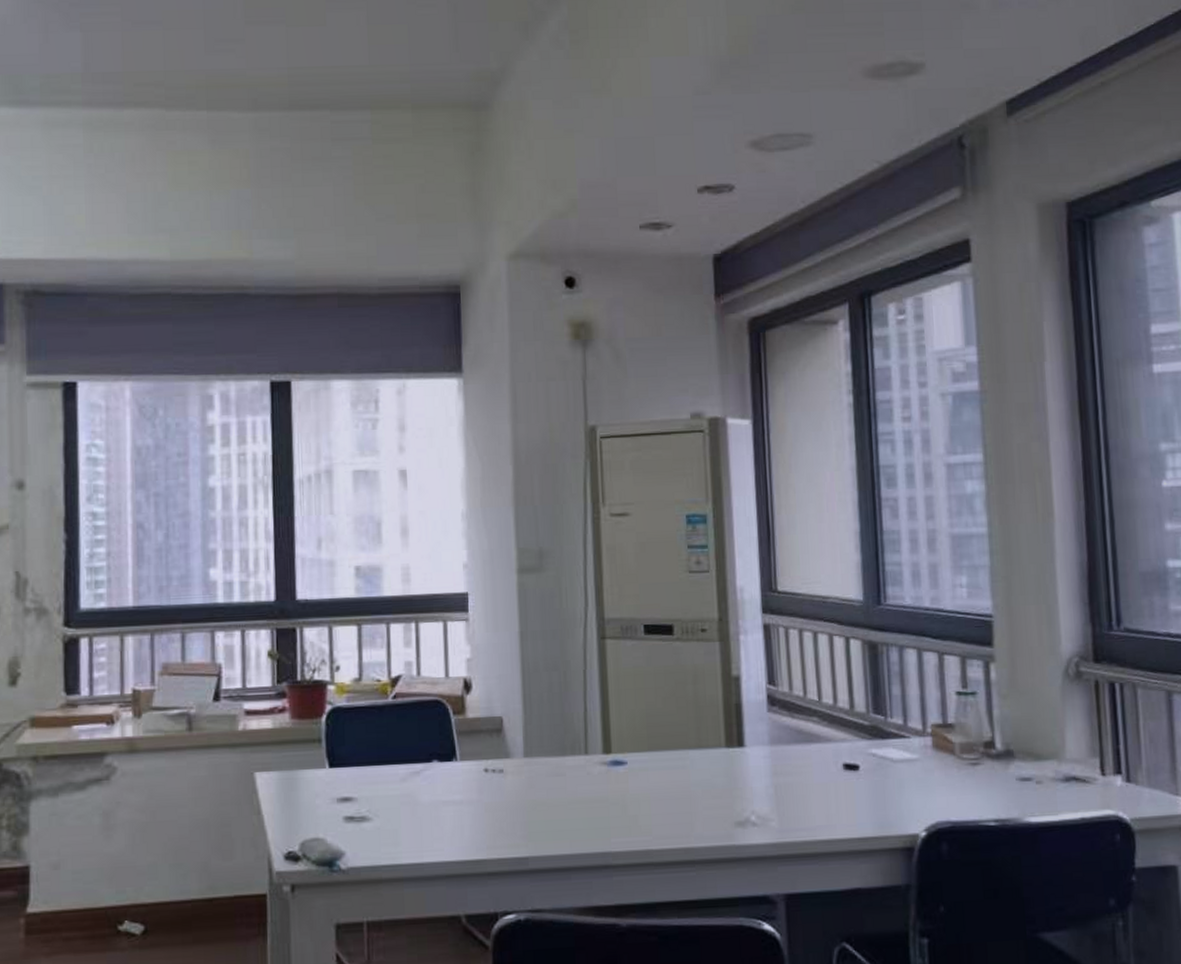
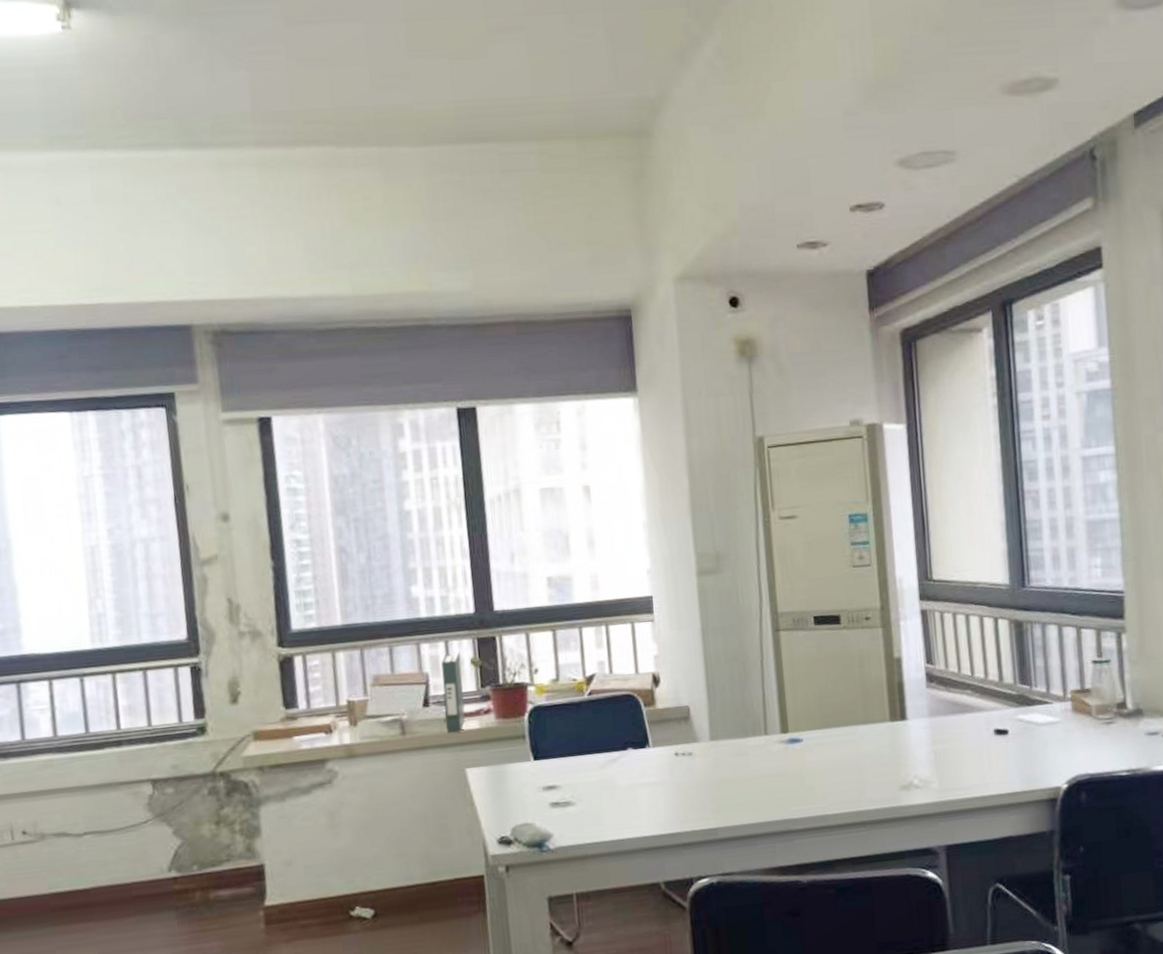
binder: none [235,642,258,733] -> present [441,651,466,734]

